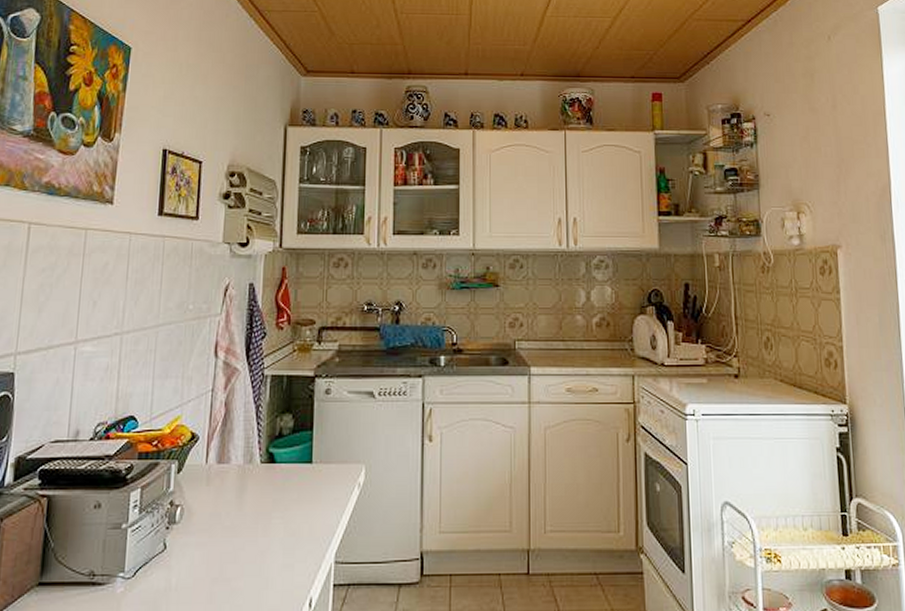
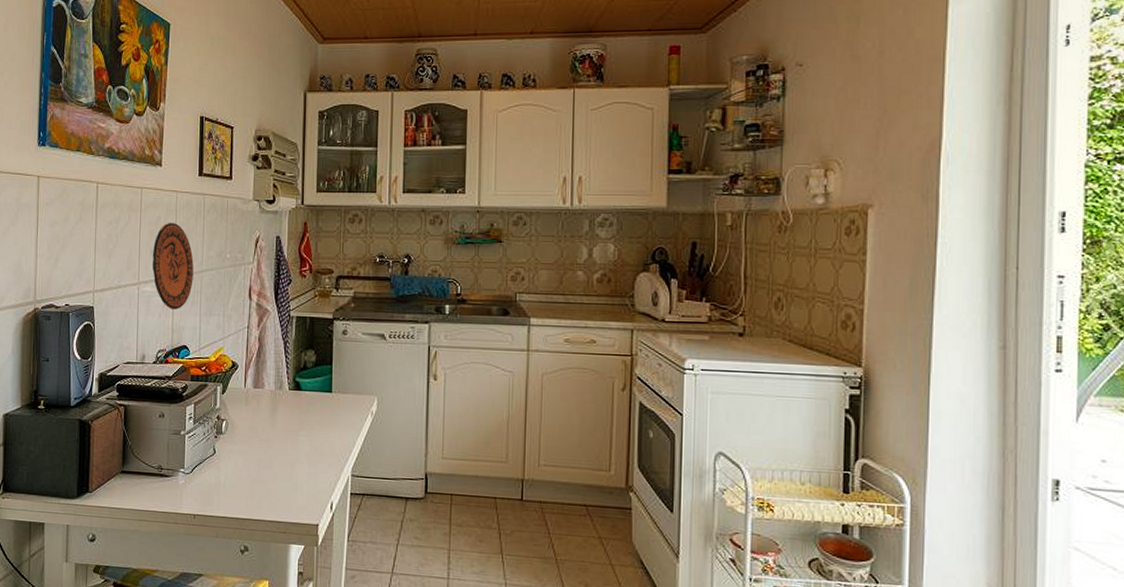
decorative plate: none [95,268,148,372] -> present [153,222,194,309]

